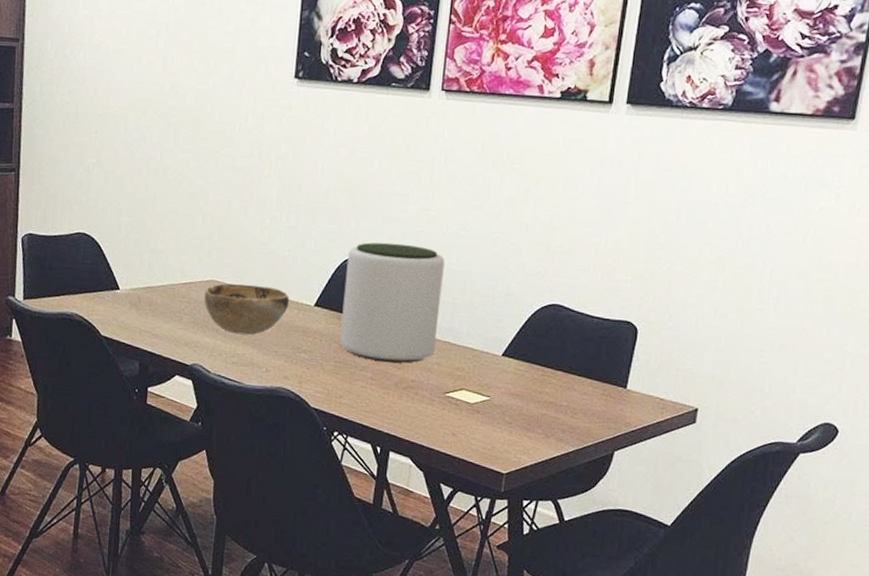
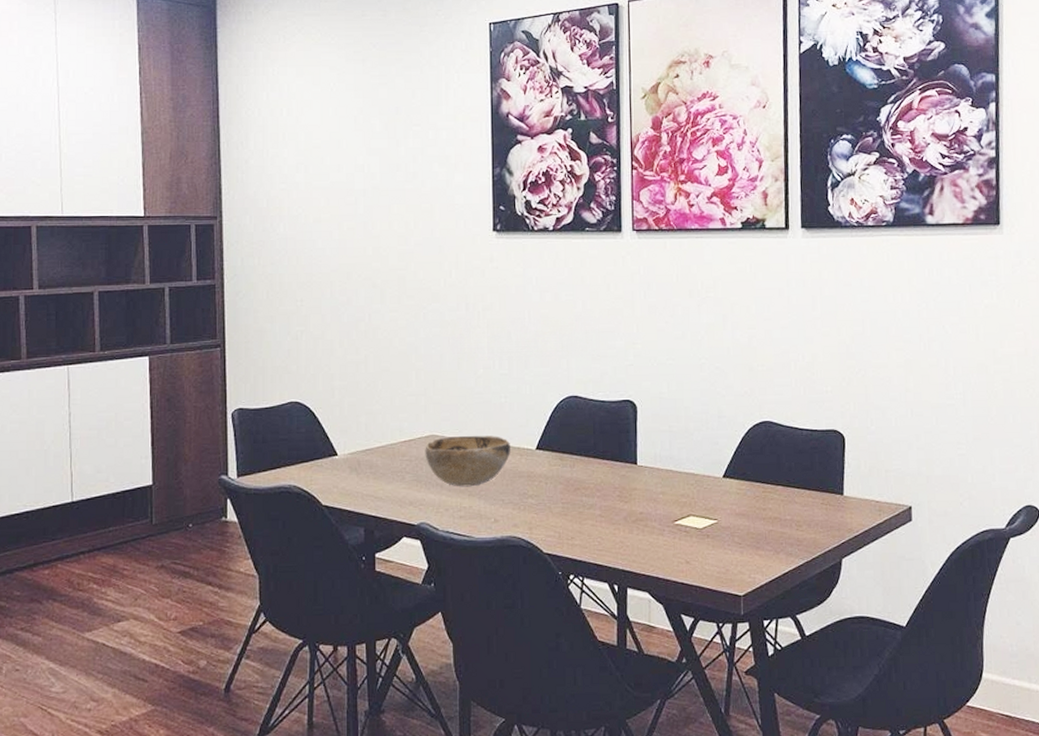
plant pot: present [339,242,445,363] -> none [563,379,658,497]

